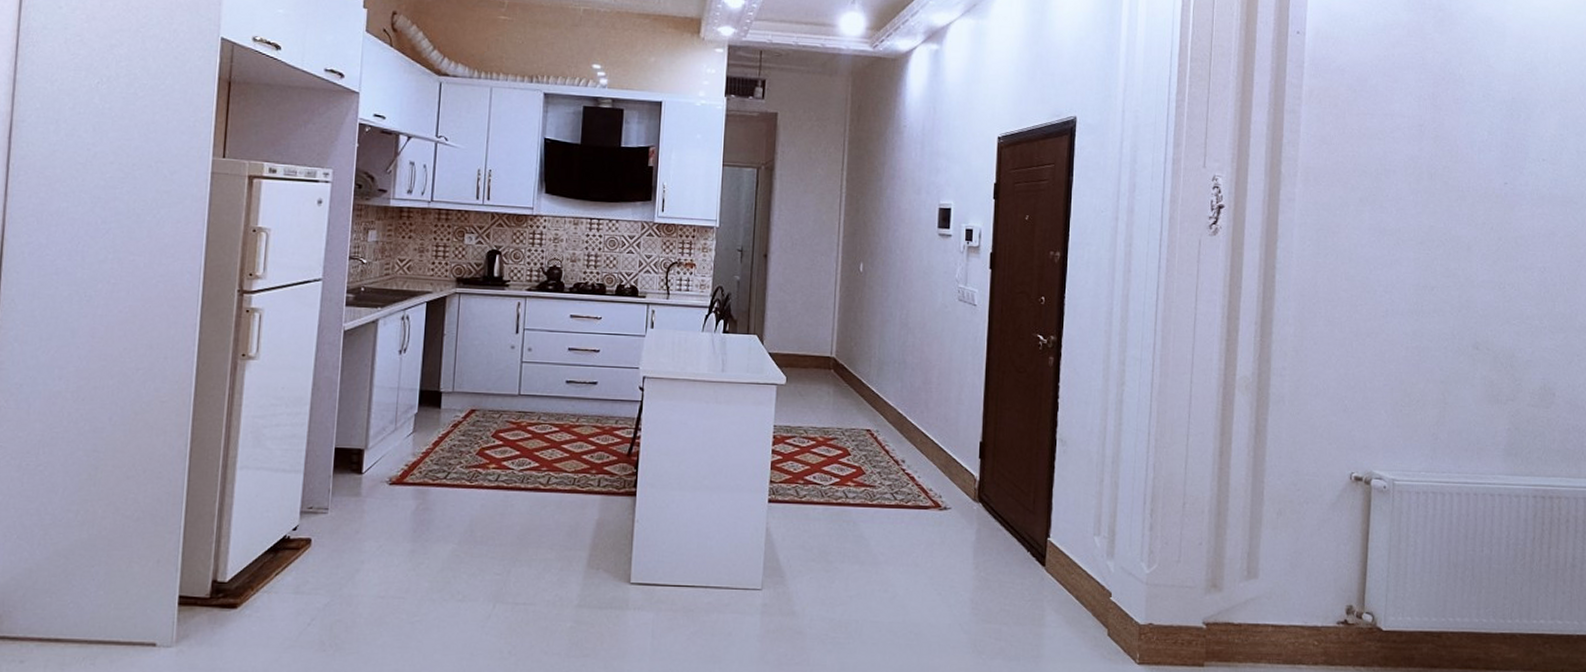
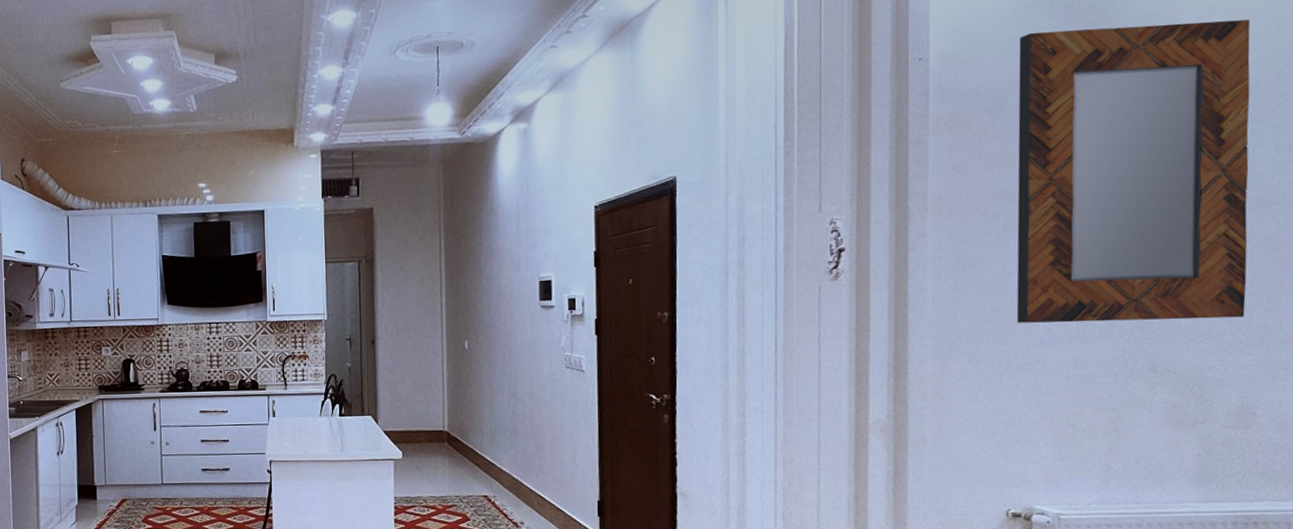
home mirror: none [1367,22,1562,305] -> present [1016,19,1250,323]

